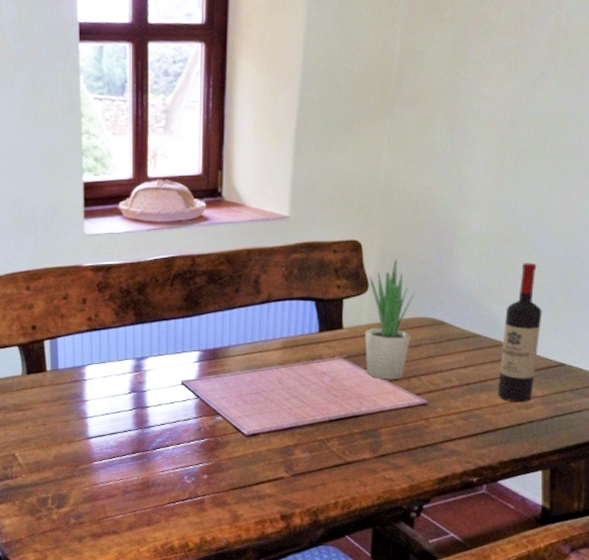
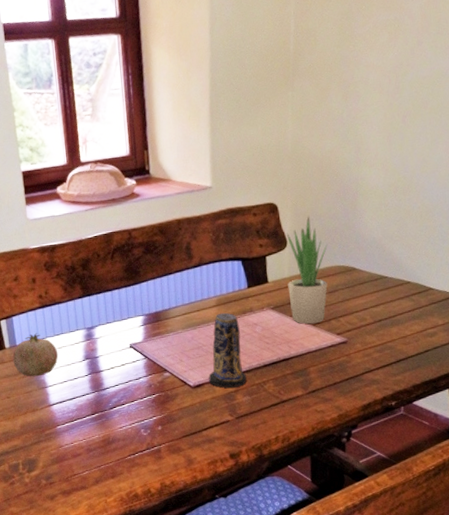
fruit: none [53,358,103,405] -> present [12,333,59,377]
candle: none [265,357,308,442] -> present [208,312,247,388]
wine bottle: present [498,263,543,403] -> none [405,209,437,333]

